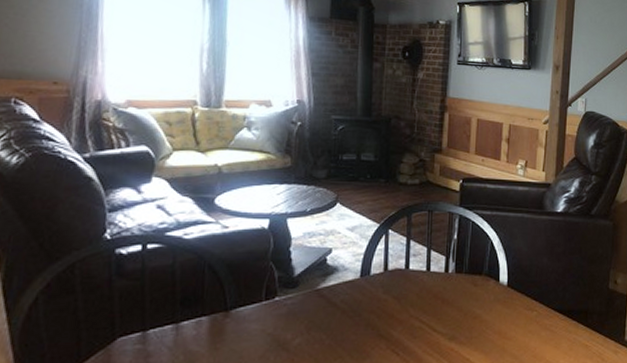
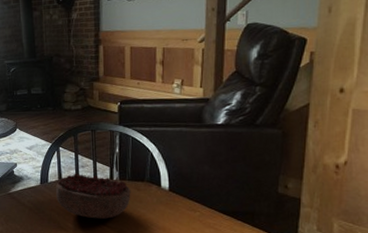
decorative bowl: none [379,263,467,323] -> present [56,173,131,219]

